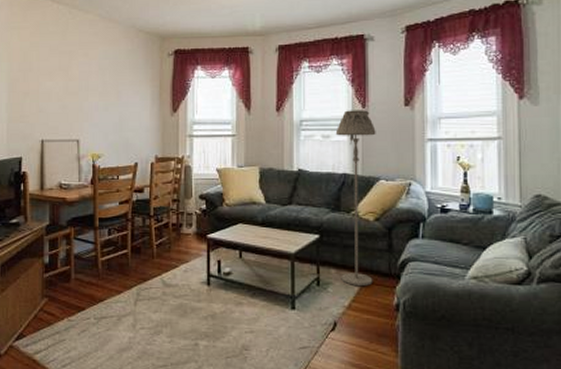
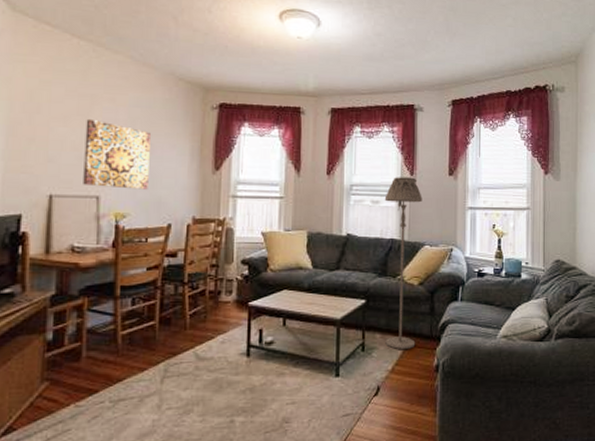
wall art: none [66,72,117,133] -> present [83,118,150,190]

